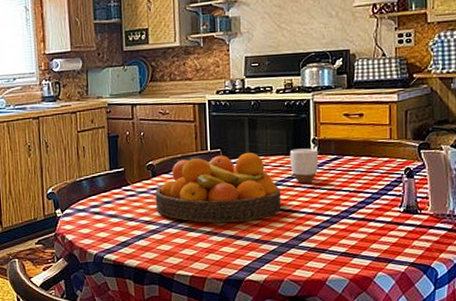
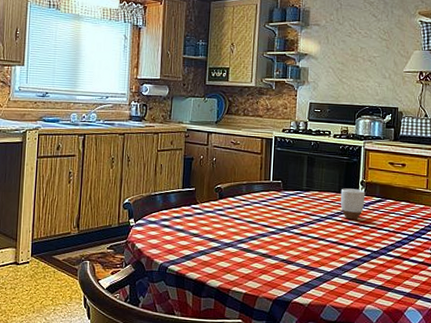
fruit bowl: present [155,153,282,223] -> none [219,186,331,249]

